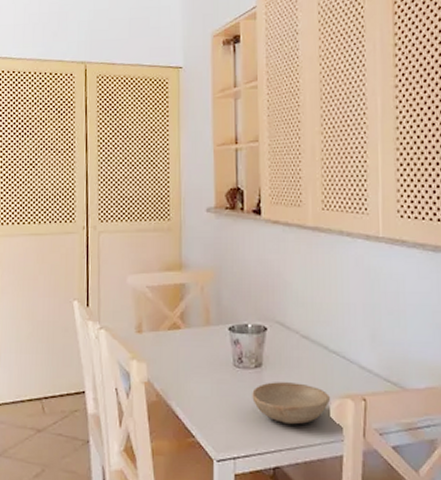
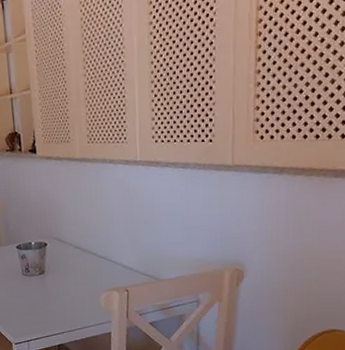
bowl: present [252,382,330,425] -> none [38,283,100,314]

